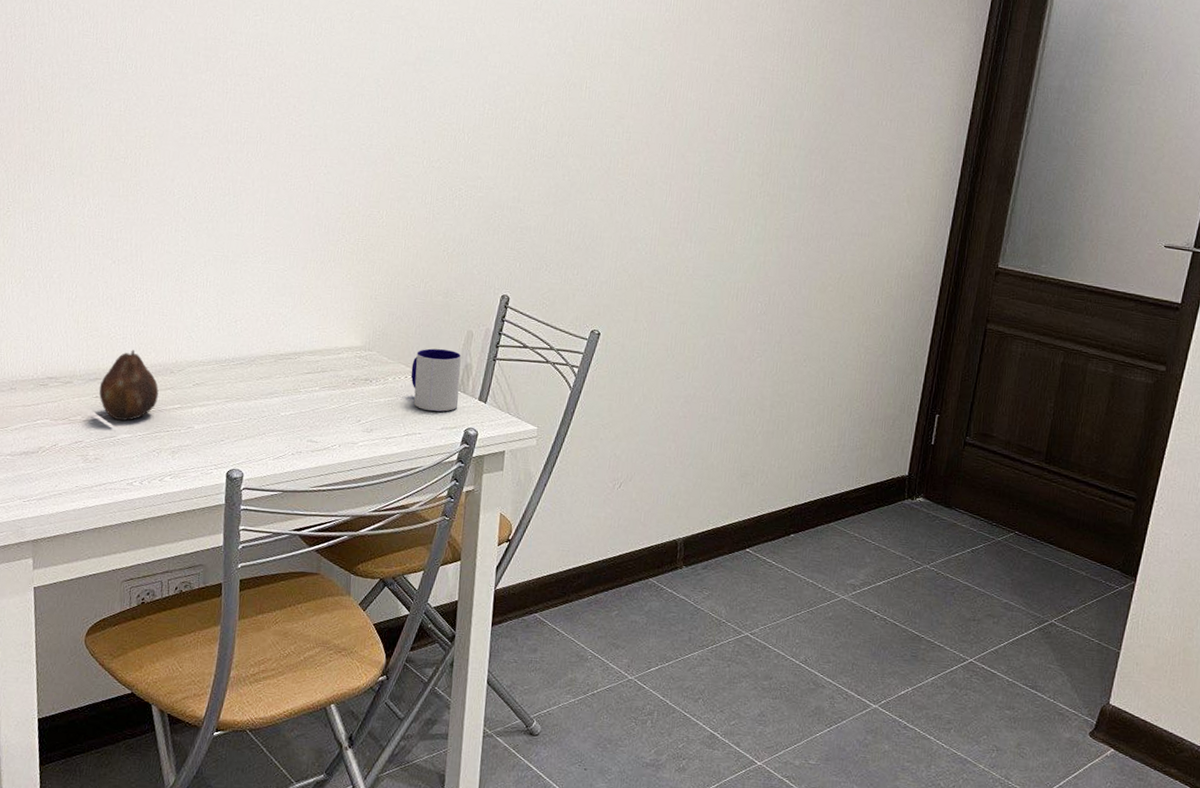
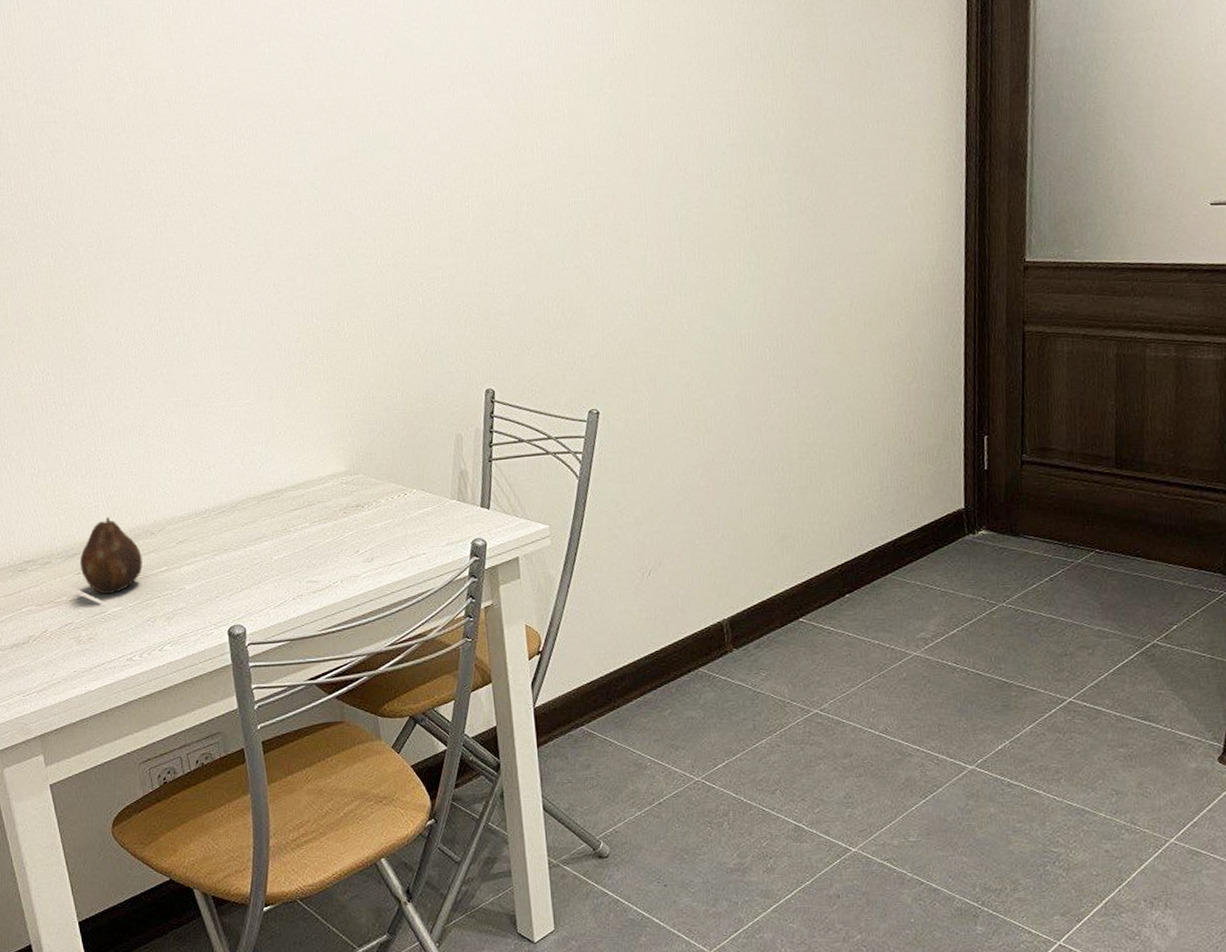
mug: present [410,348,462,412] -> none [403,459,460,528]

